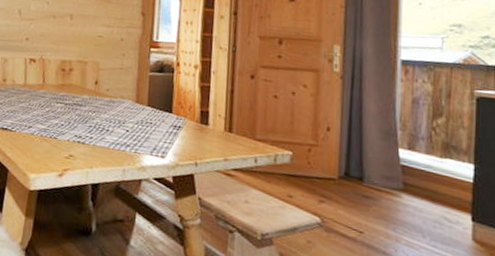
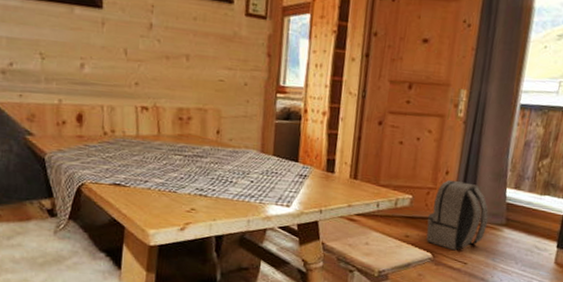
backpack: none [311,136,381,218] -> present [426,179,489,251]

